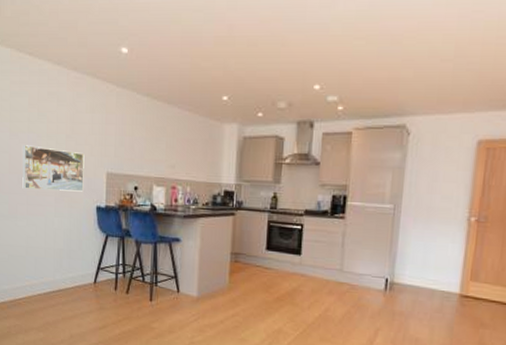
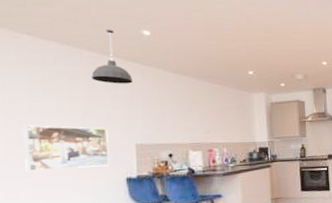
pendant lamp: none [75,47,108,107] -> present [91,29,132,84]

